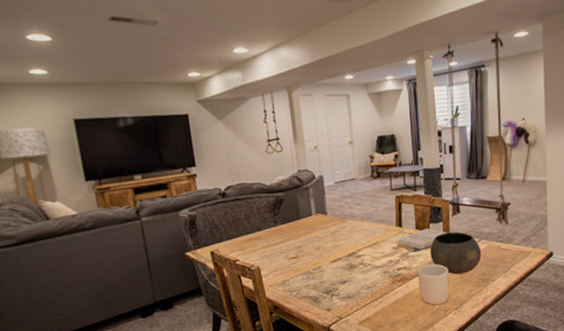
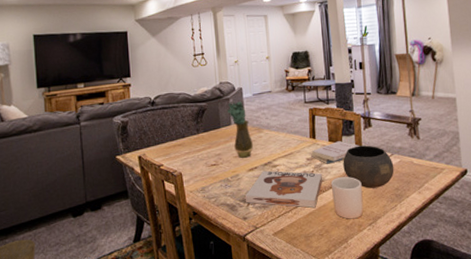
vase: none [307,189,336,250] -> present [227,100,253,158]
board game: none [329,261,410,297] -> present [246,170,323,209]

